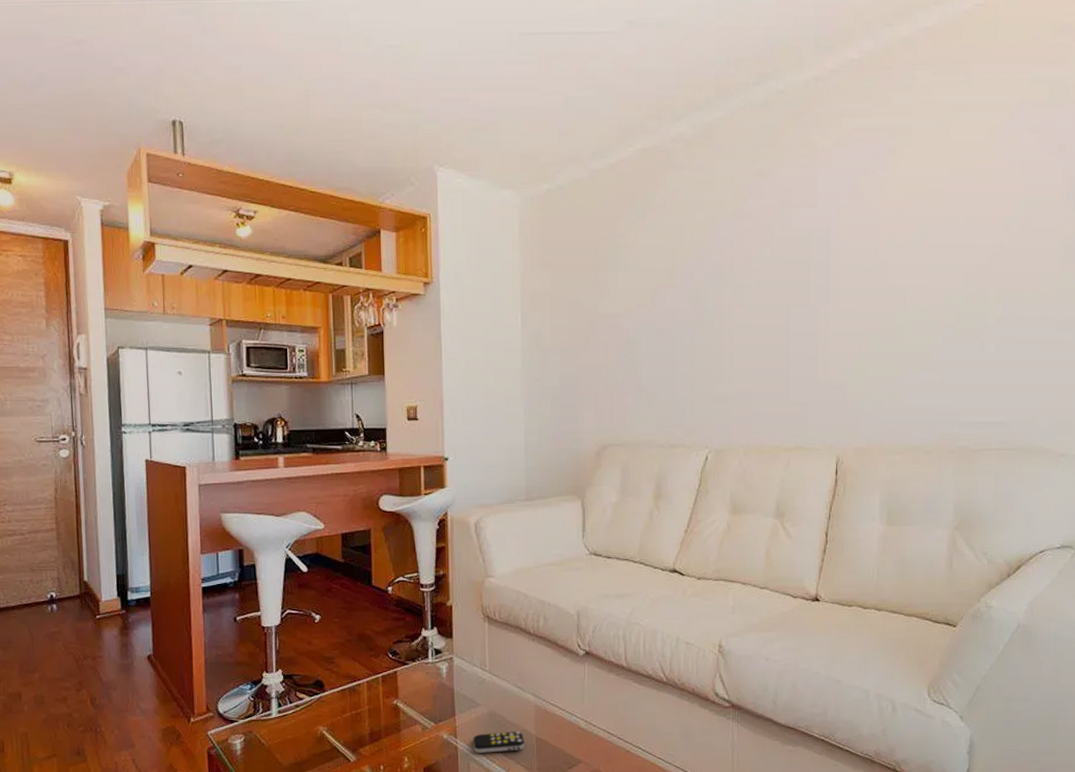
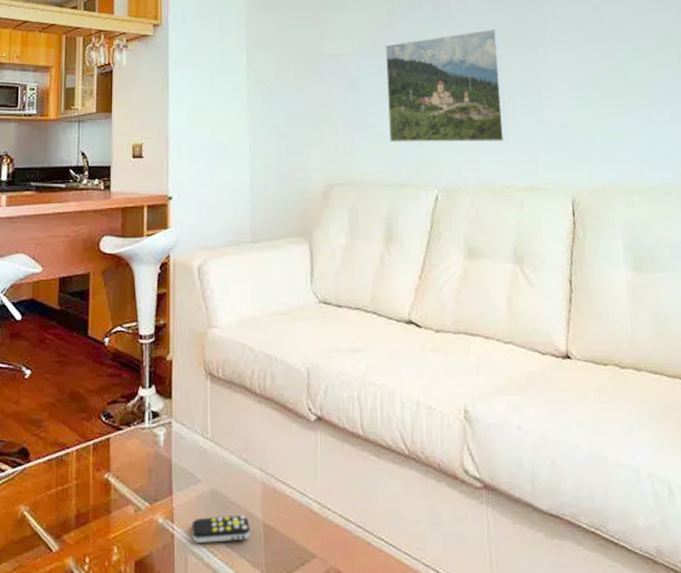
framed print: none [664,288,782,404] -> present [386,29,508,142]

